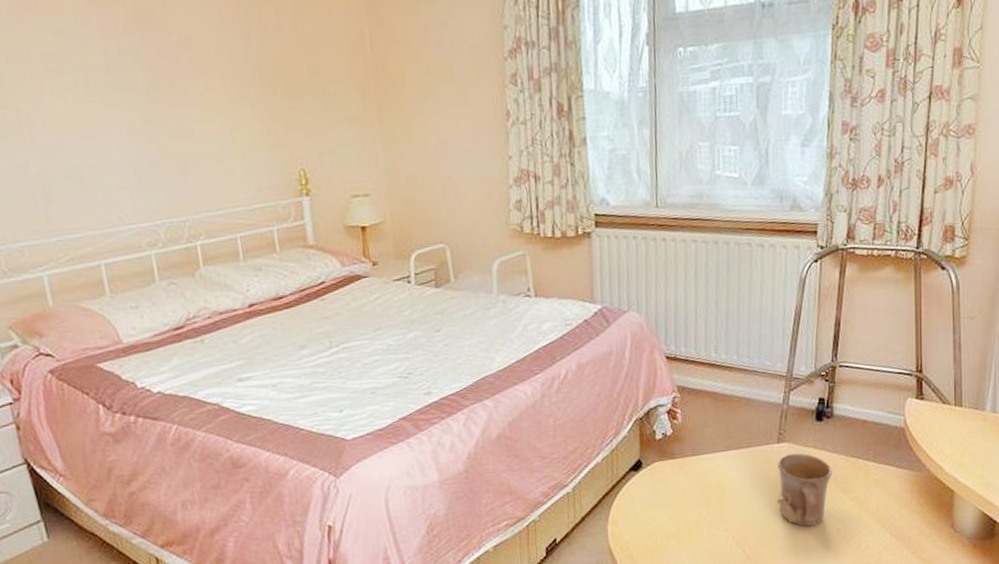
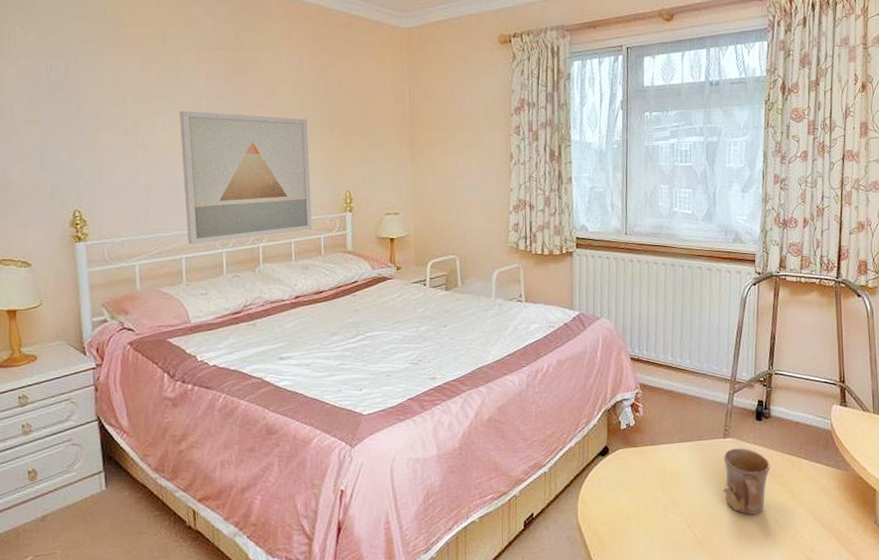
wall art: none [70,73,261,248] -> present [180,111,312,245]

